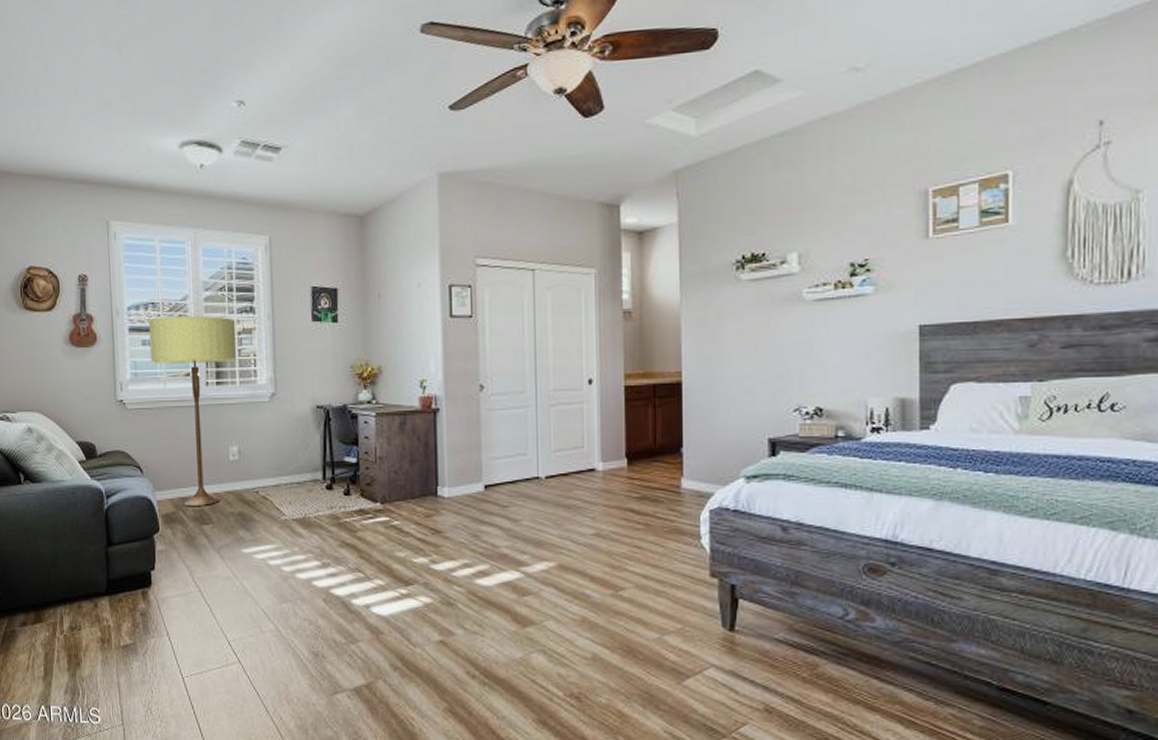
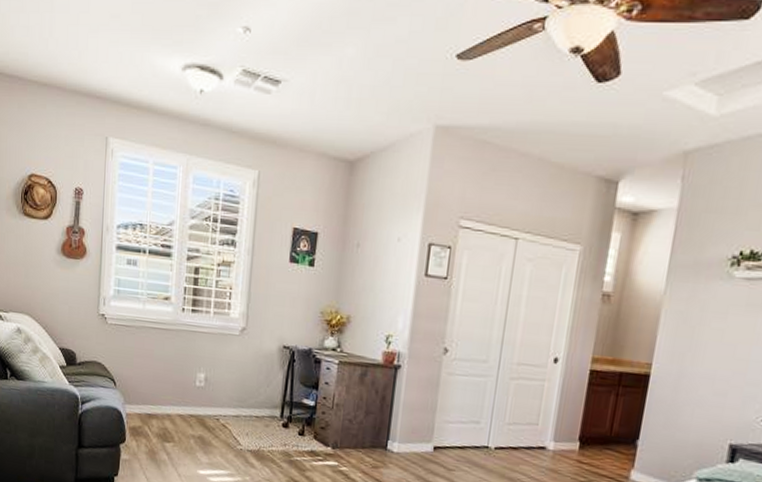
floor lamp: present [148,315,237,506] -> none [133,238,217,425]

